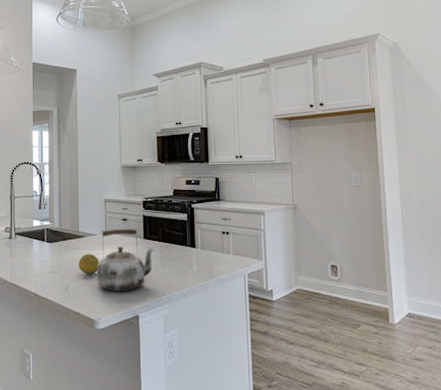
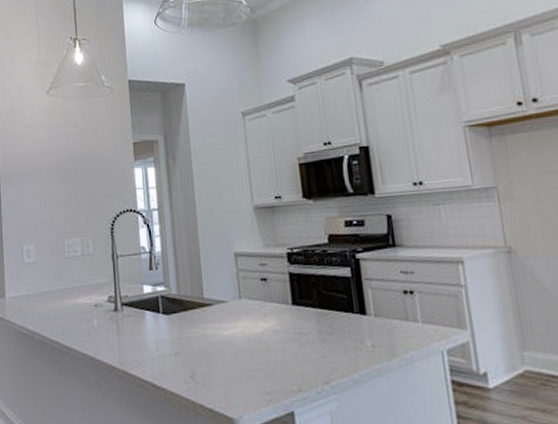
fruit: present [79,253,100,275] -> none [206,327,235,357]
kettle: present [97,229,154,291] -> none [232,292,308,379]

